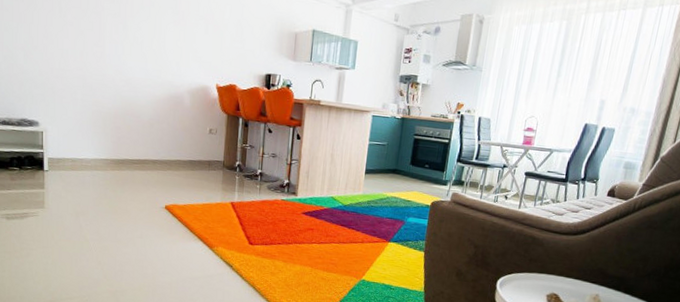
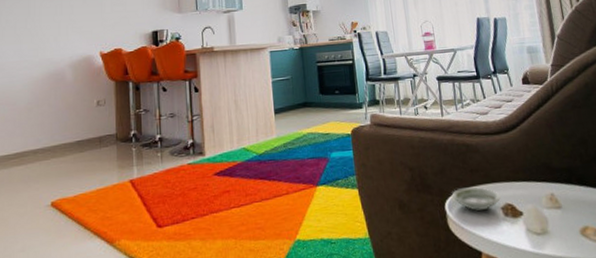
saucer: none [505,271,549,294] -> present [451,187,501,211]

